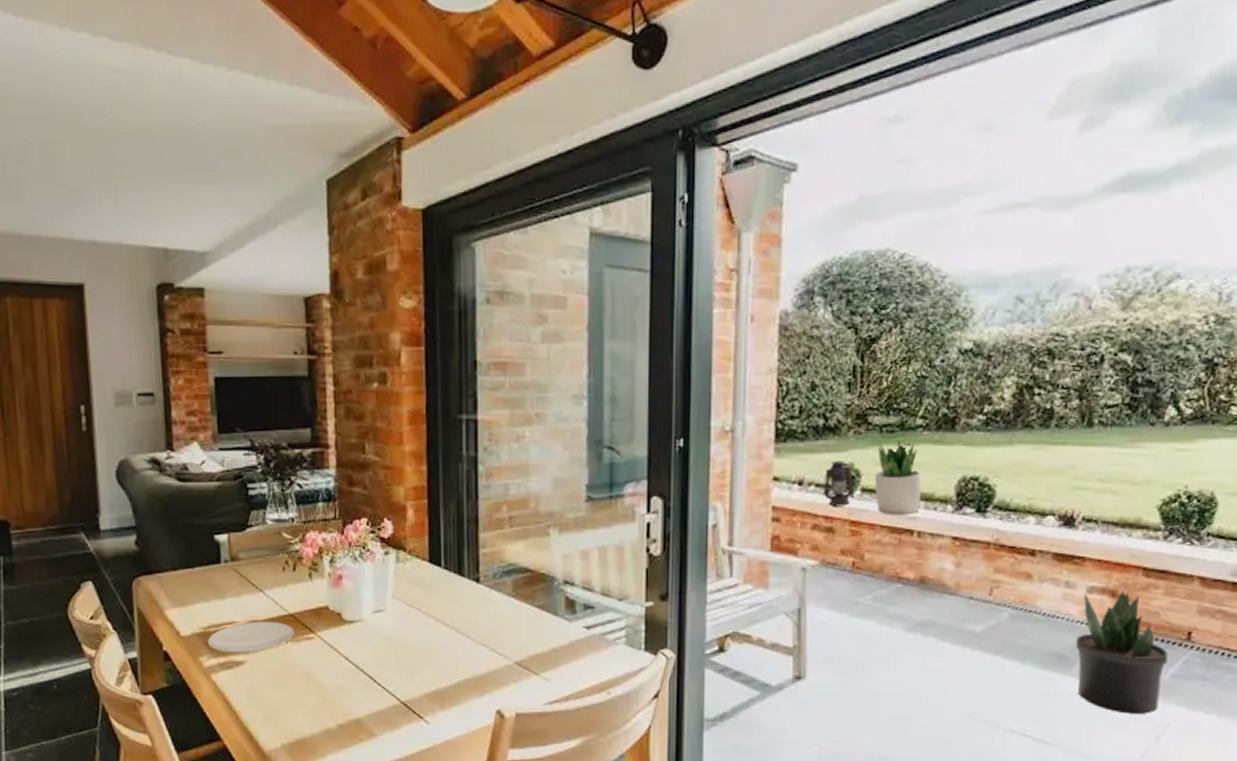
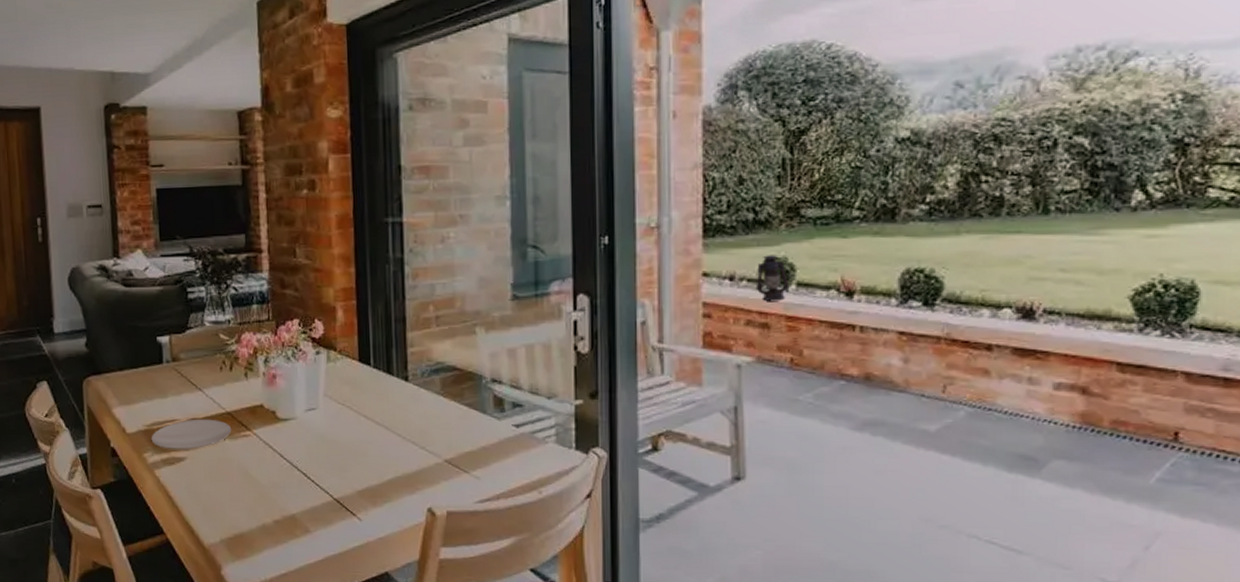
planter: present [874,439,921,516] -> none [810,231,862,310]
planter: present [1076,590,1168,714] -> none [1045,387,1152,521]

